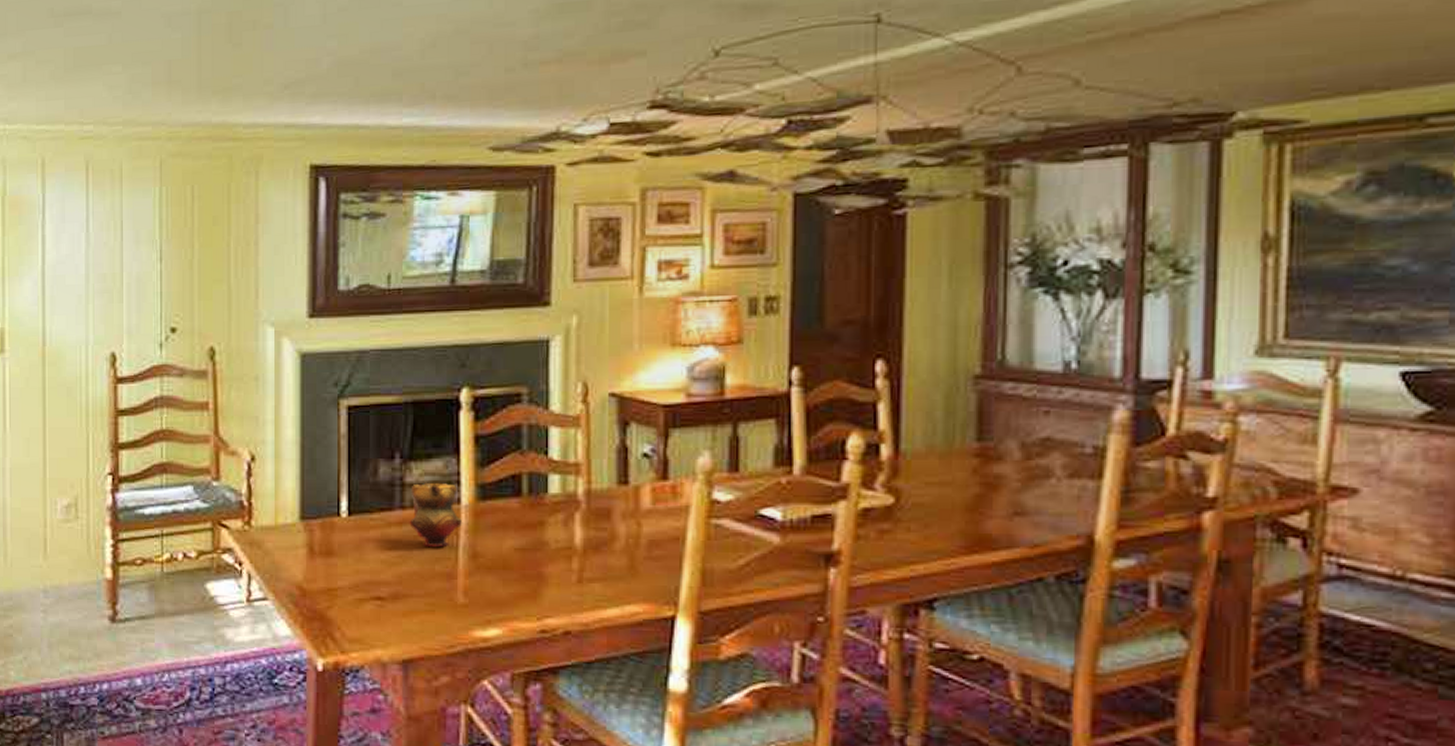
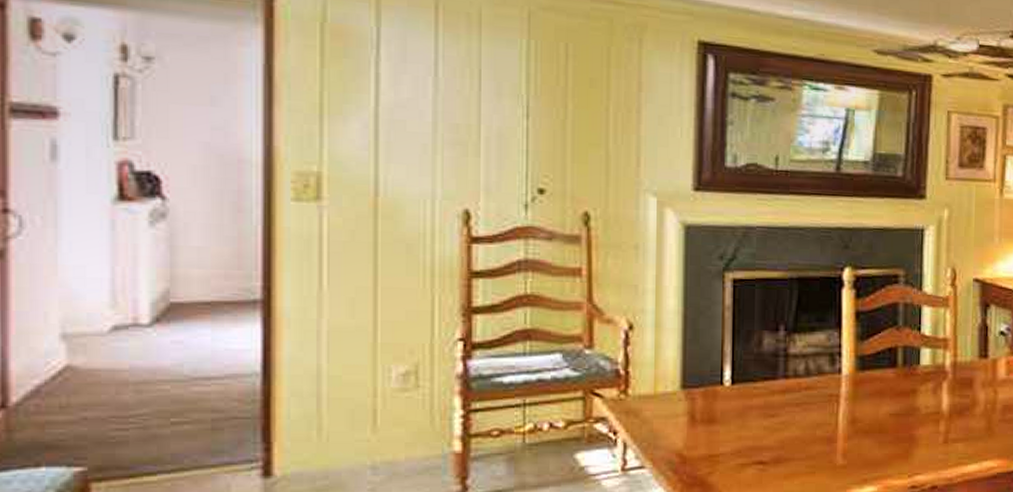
teapot: present [409,483,462,547] -> none [792,354,842,413]

